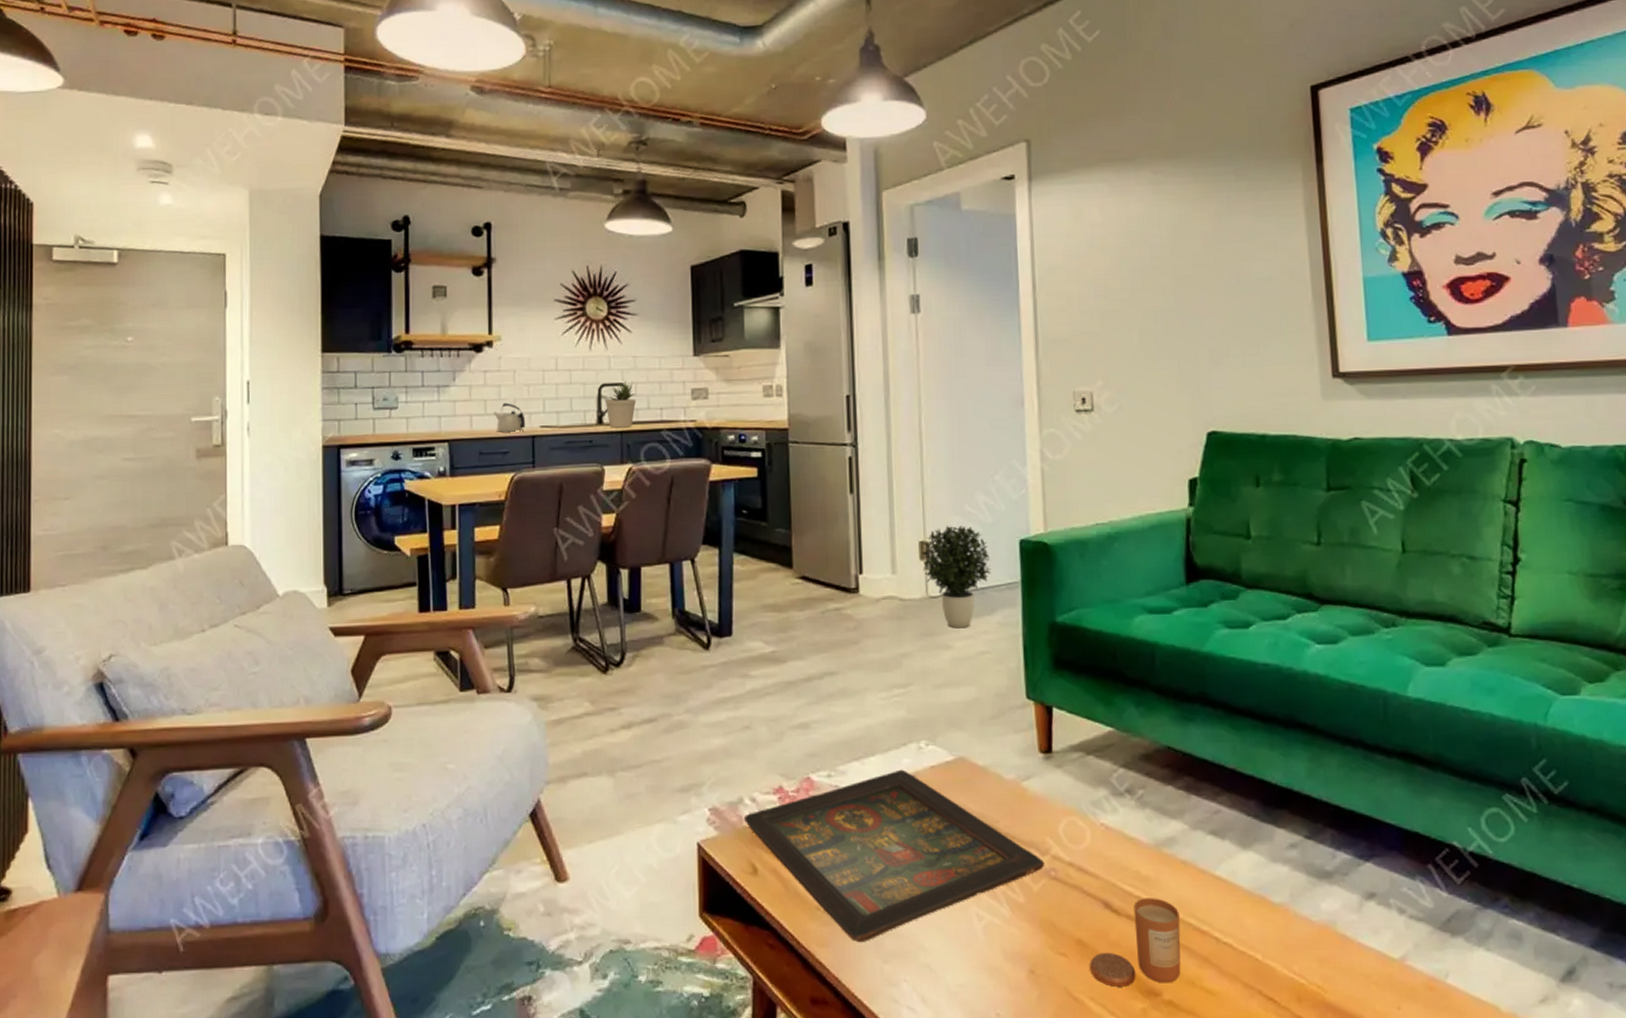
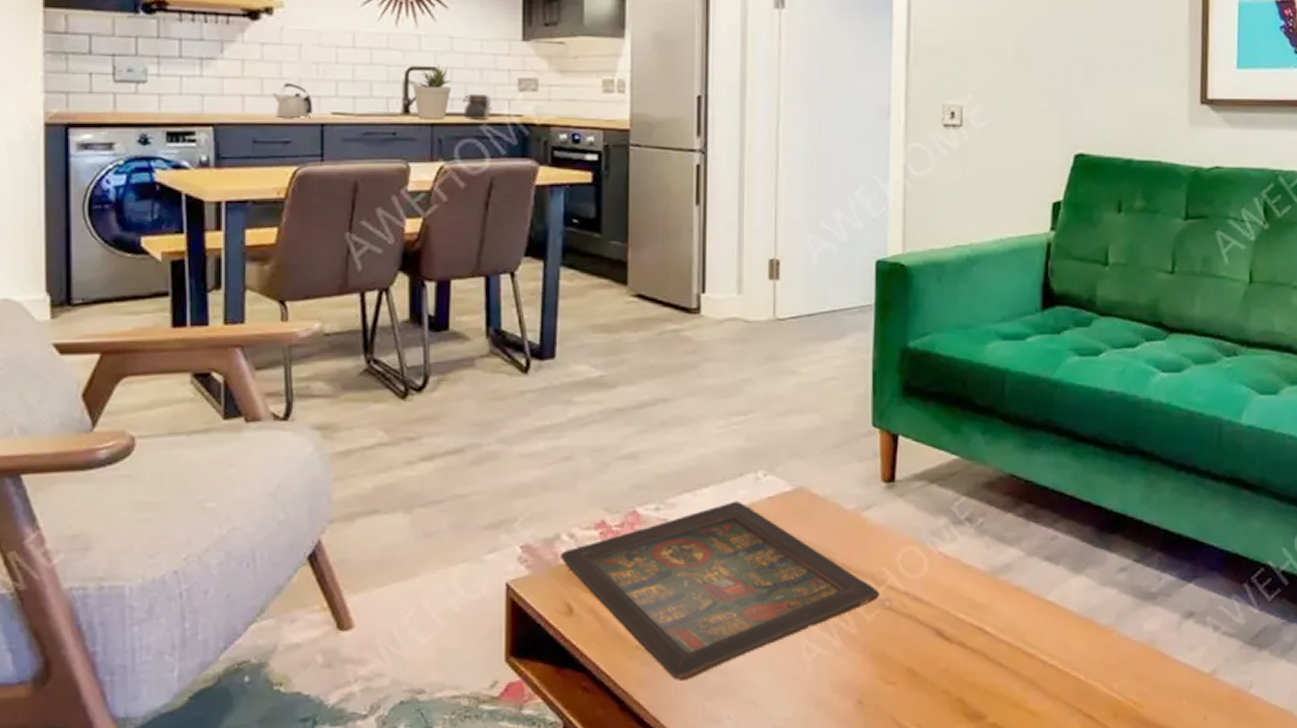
jar: none [646,404,671,428] -> present [463,94,492,121]
potted plant: present [921,525,992,629] -> none [771,242,844,353]
candle: present [1090,898,1181,987] -> none [918,624,1009,713]

